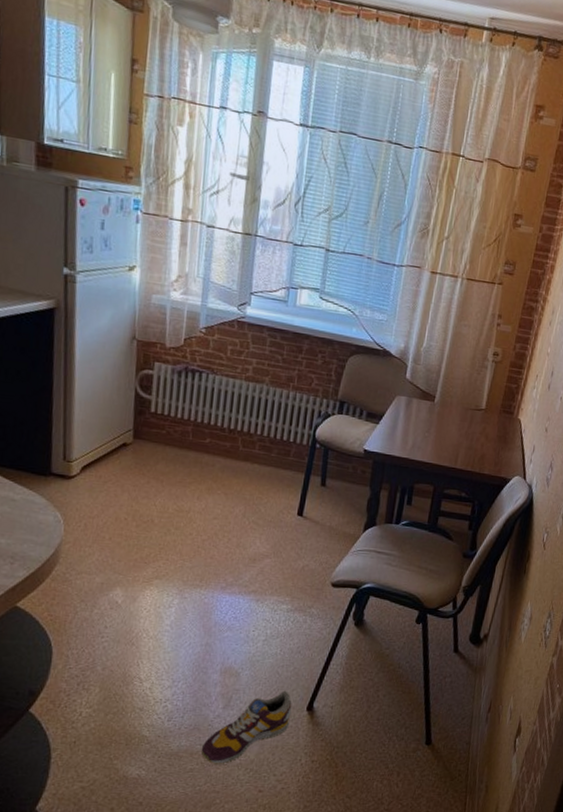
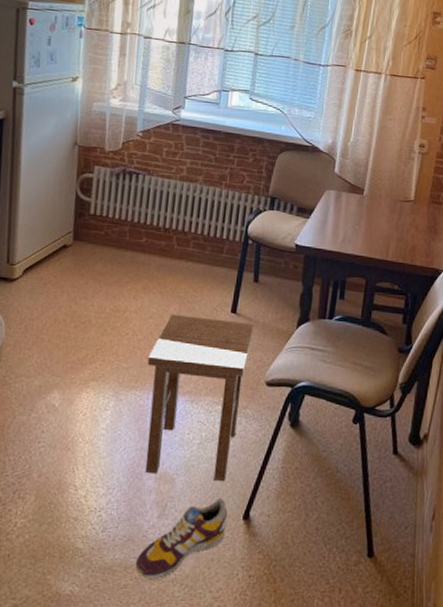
stool: none [210,515,322,676] -> present [144,313,255,482]

